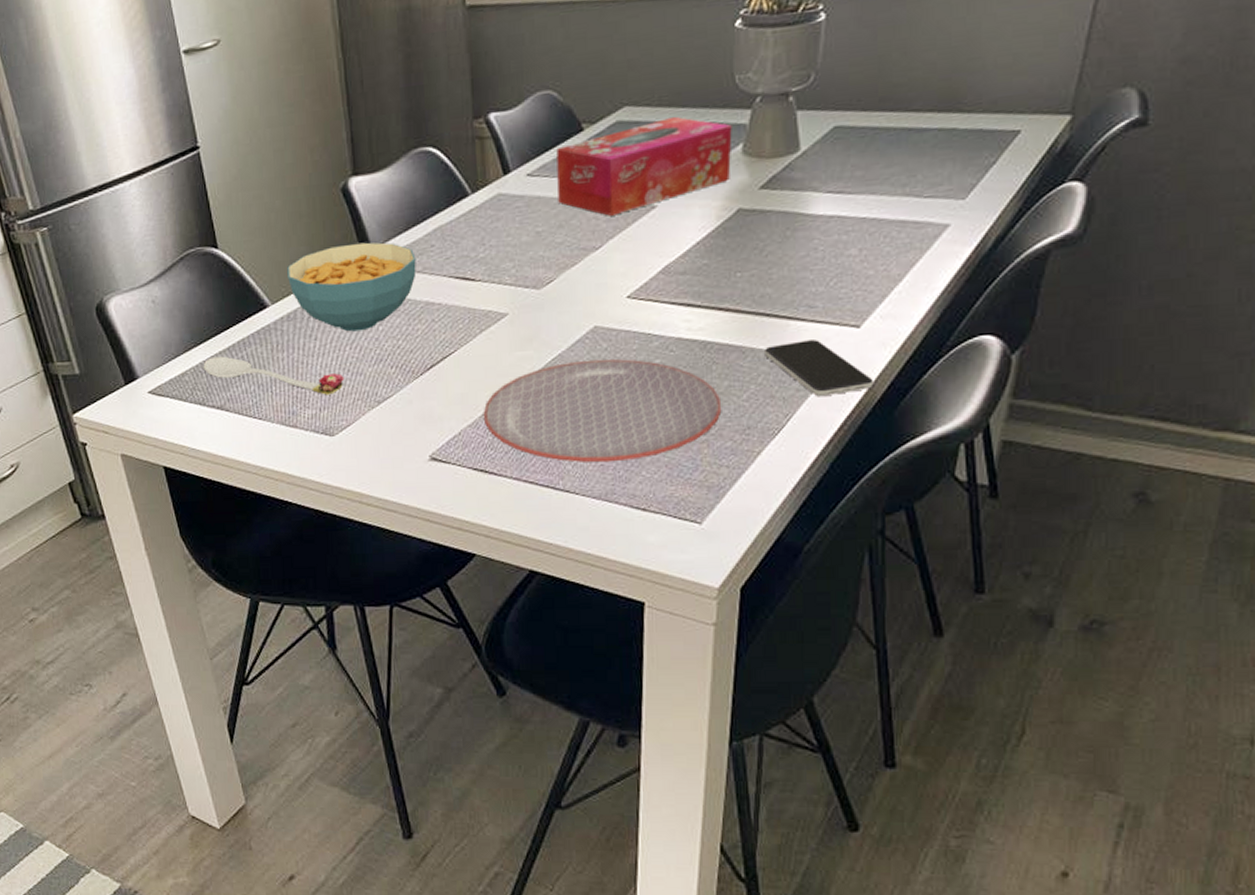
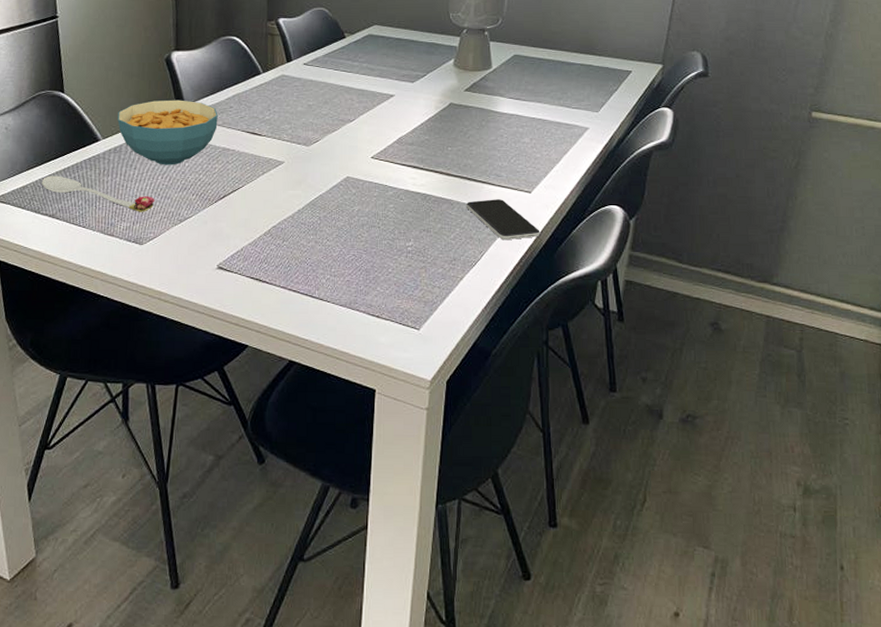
plate: present [483,359,722,463] -> none [261,201,436,279]
tissue box: present [556,116,732,216] -> none [325,35,447,99]

